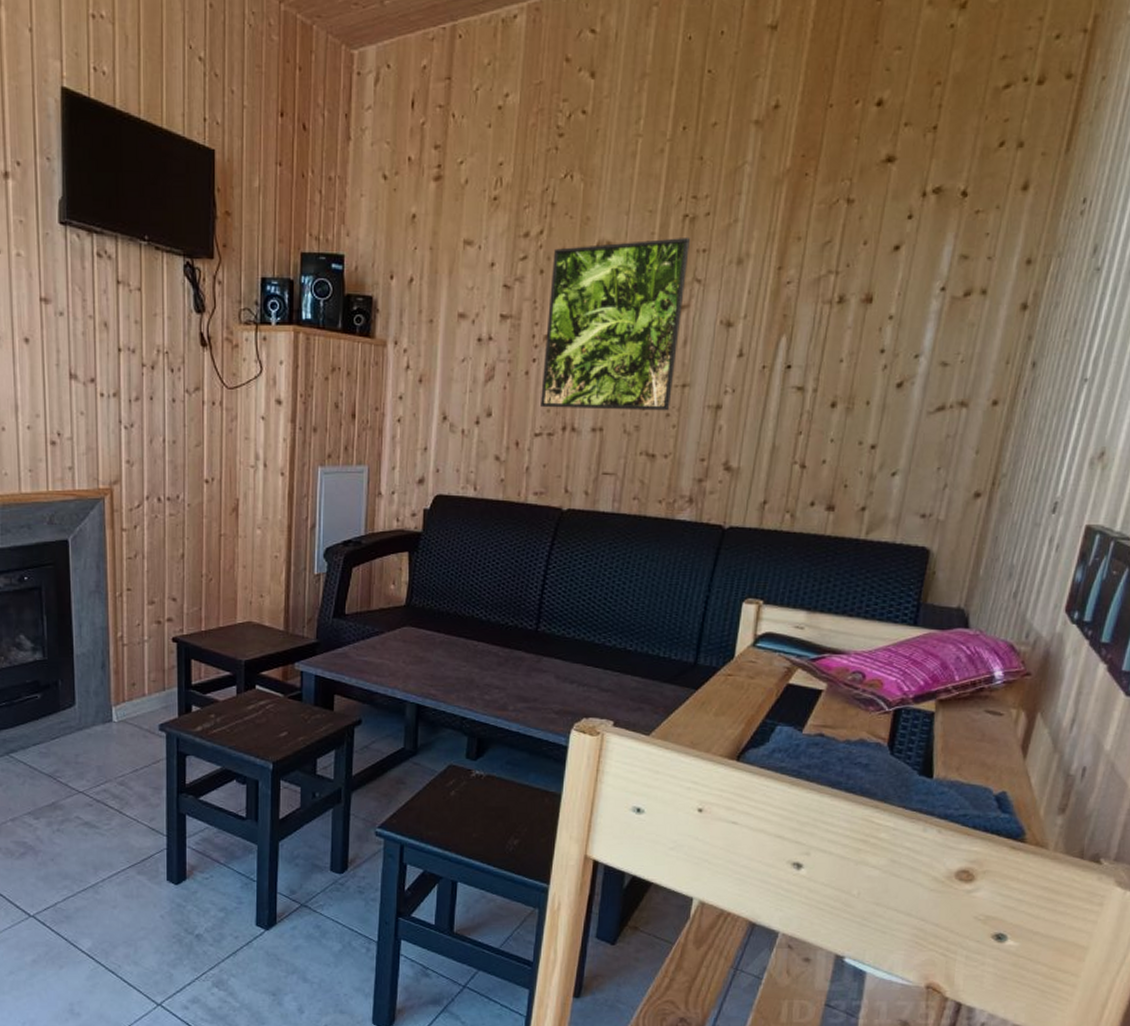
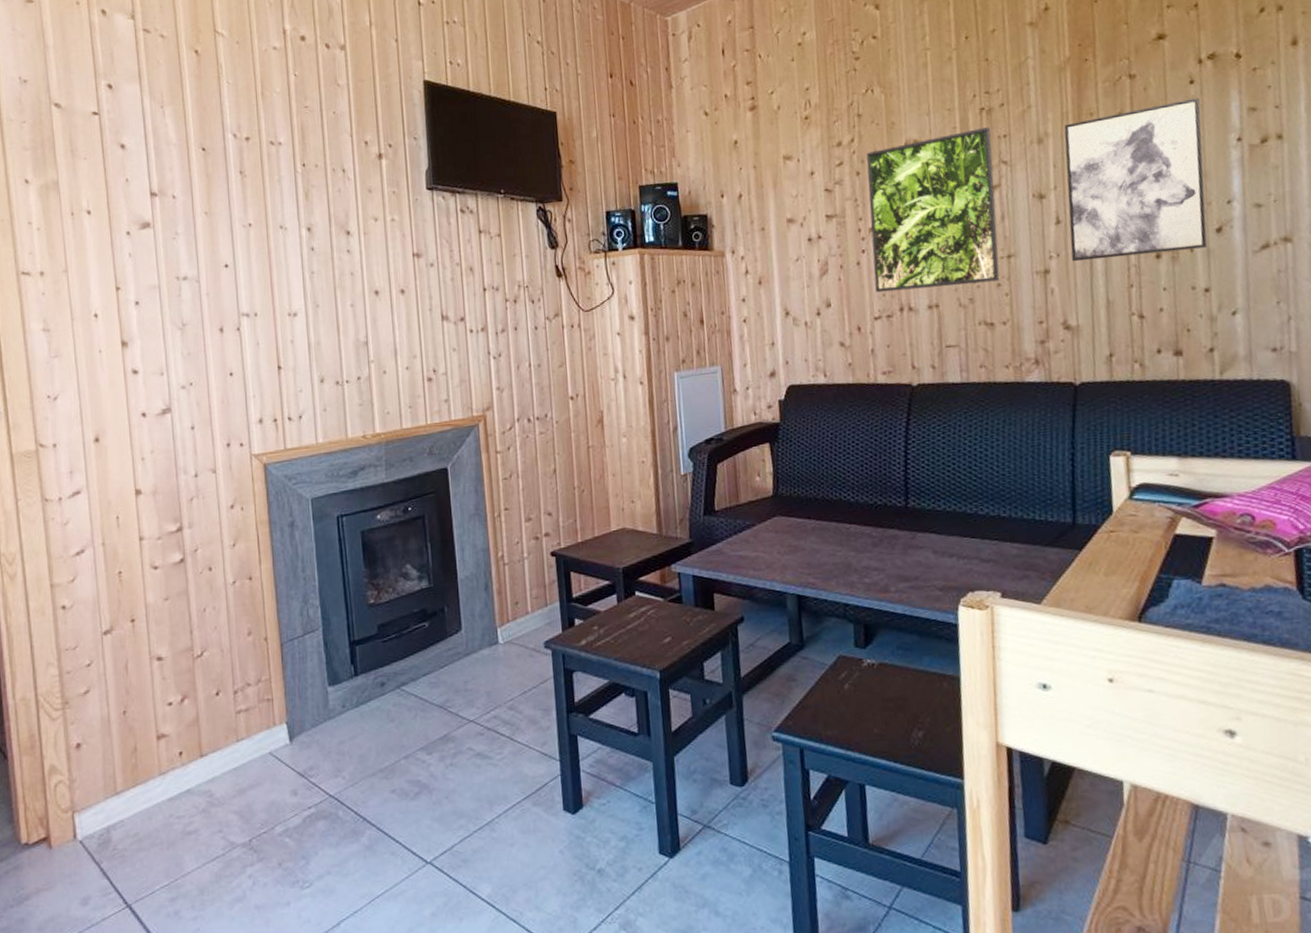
wall art: none [746,235,913,402] -> present [1064,97,1208,262]

